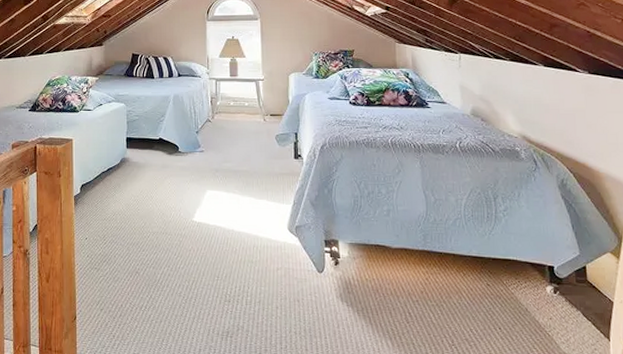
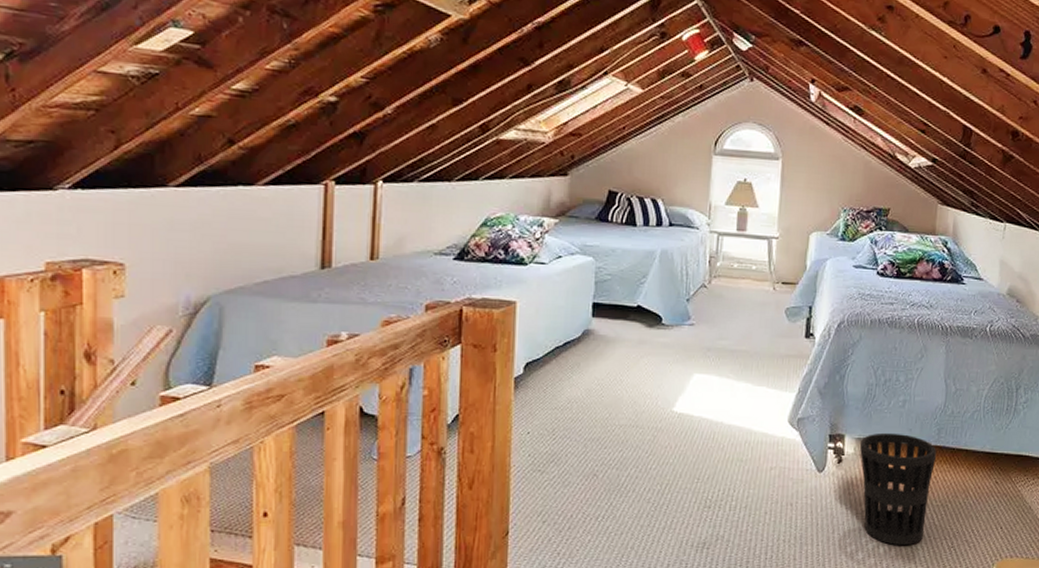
wastebasket: none [353,238,425,341] -> present [860,432,937,545]

